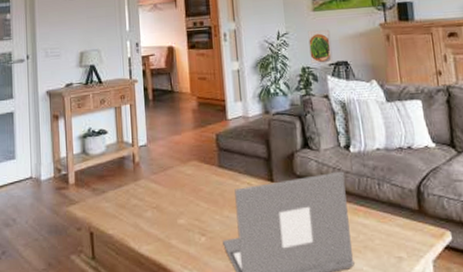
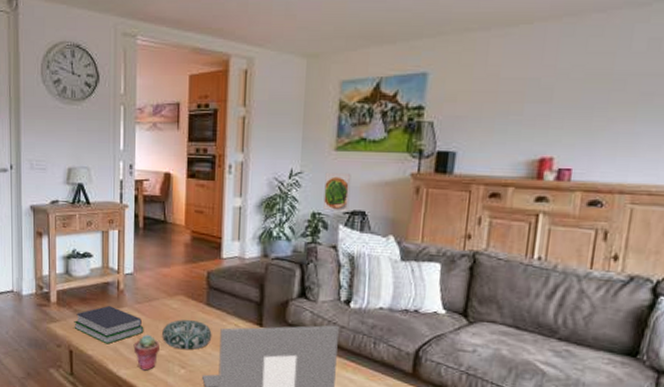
book: none [93,180,162,221] -> present [74,306,144,345]
potted succulent: none [153,204,179,244] -> present [133,334,159,371]
decorative bowl: none [179,183,228,216] -> present [162,319,212,350]

